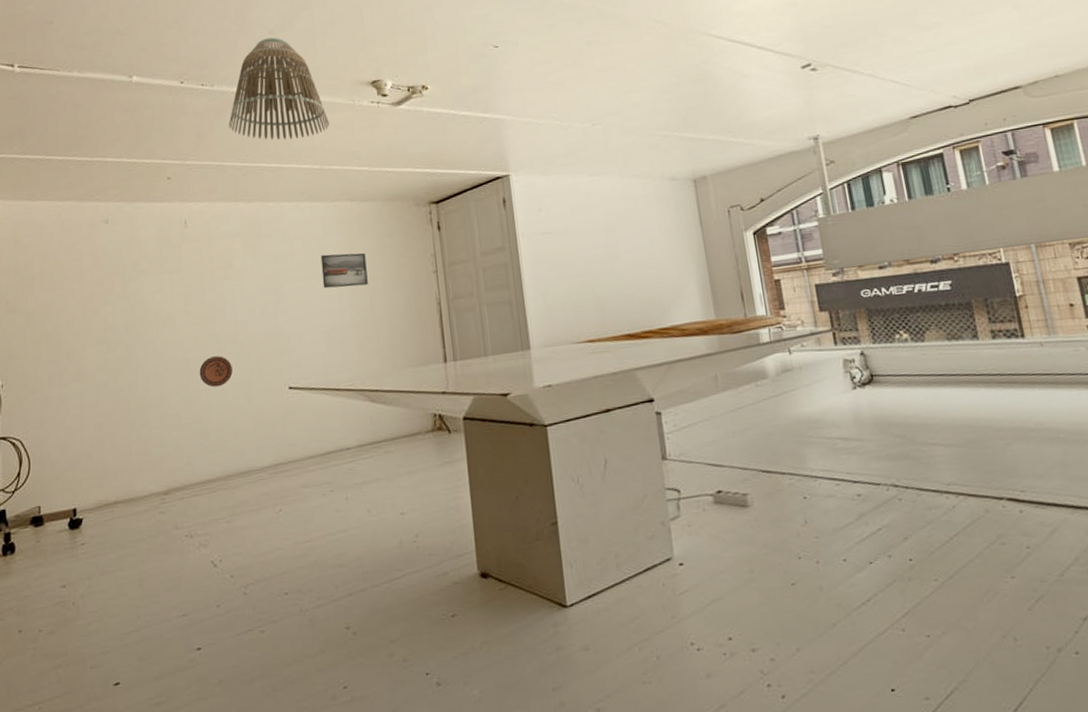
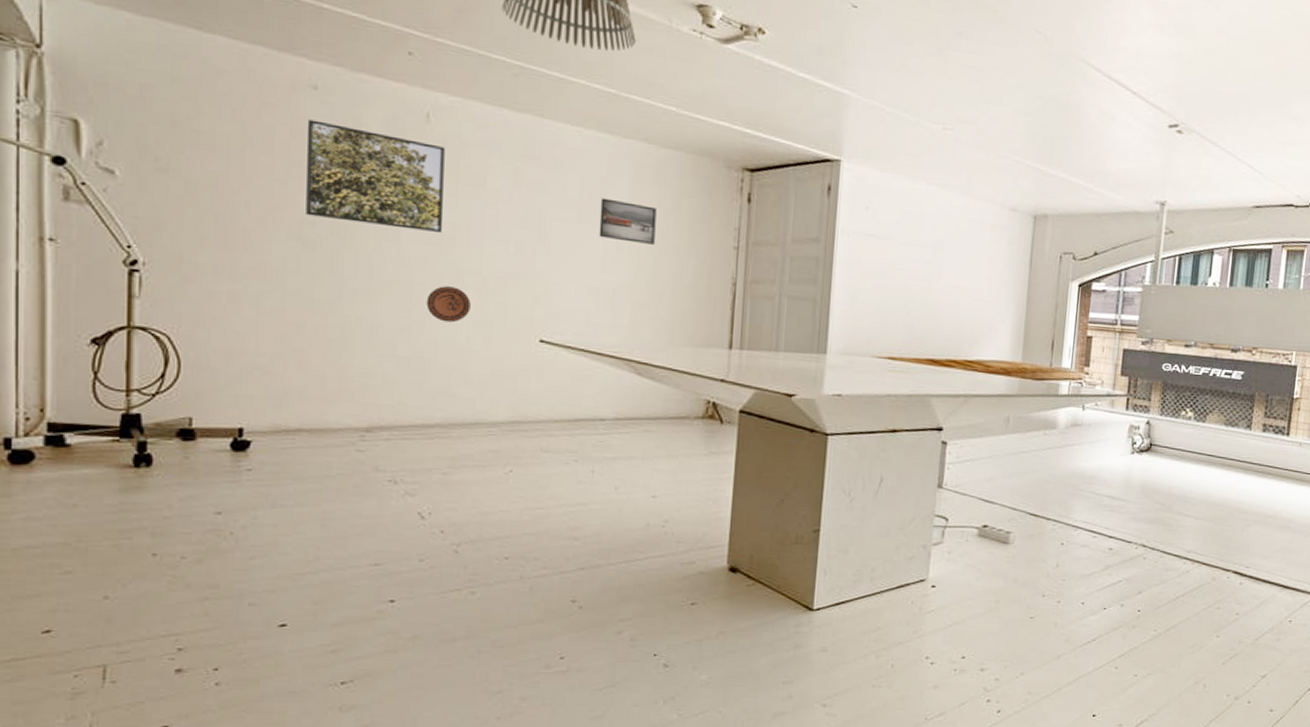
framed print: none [103,243,205,322] -> present [306,119,445,232]

